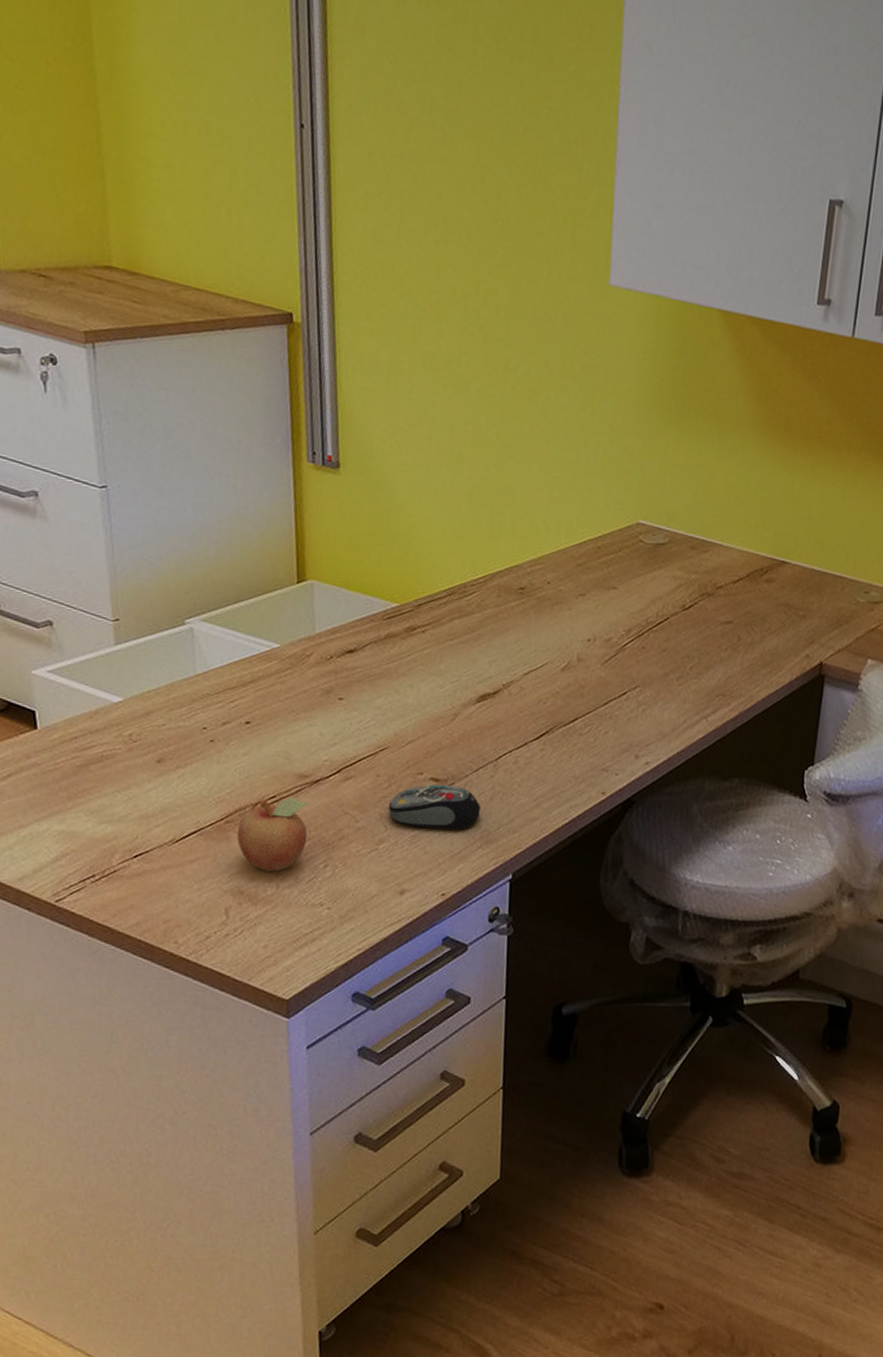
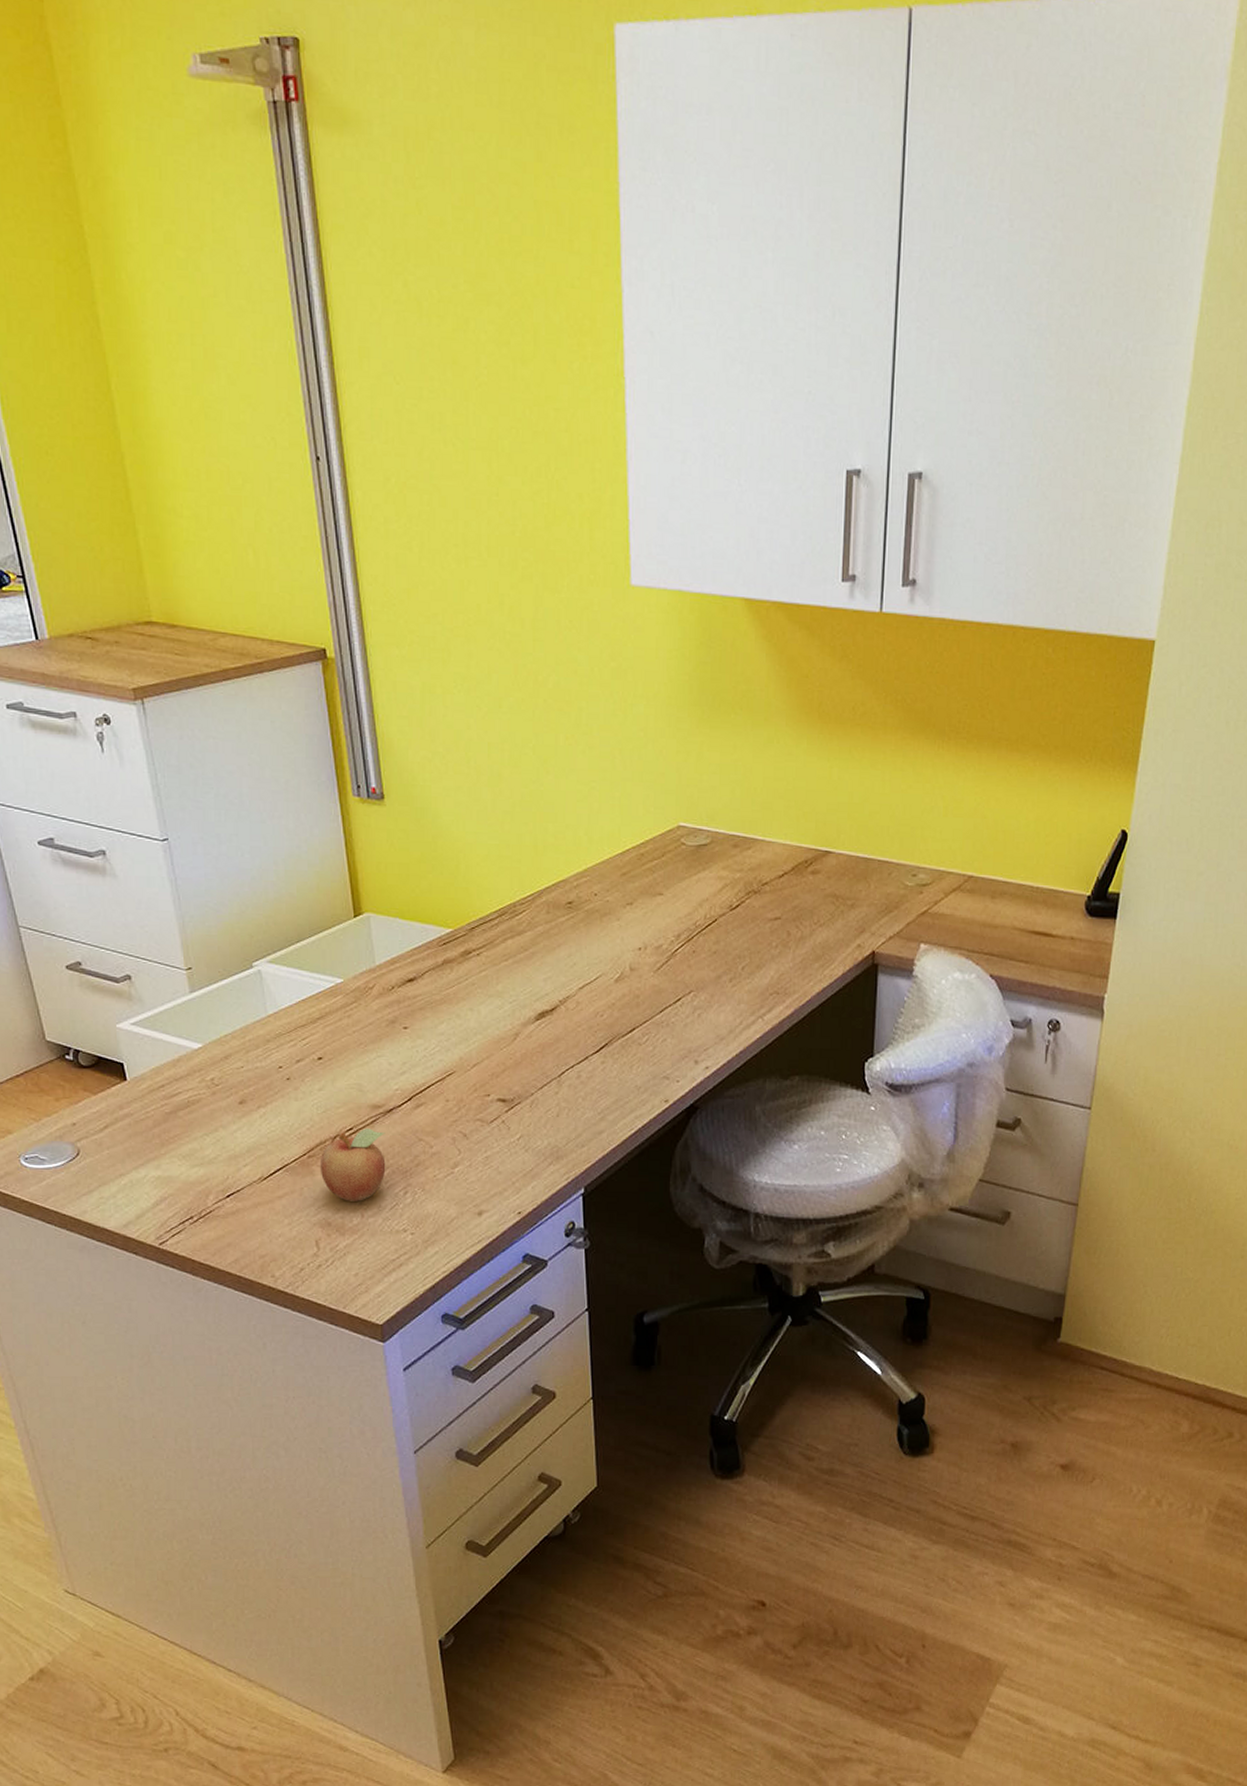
computer mouse: present [388,784,482,830] -> none [460,1104,549,1149]

